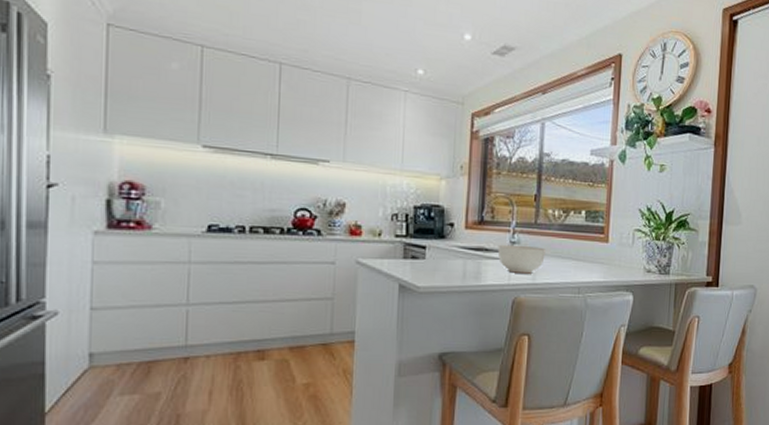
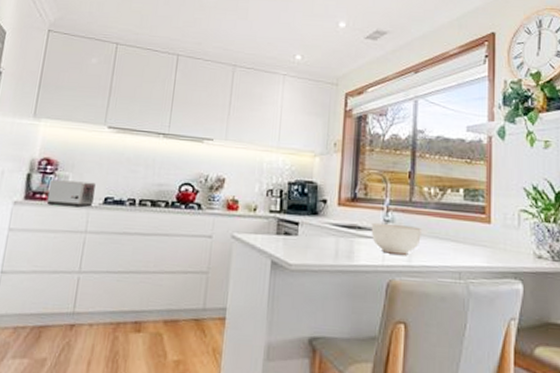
toaster: none [136,206,195,237] -> present [46,179,96,208]

